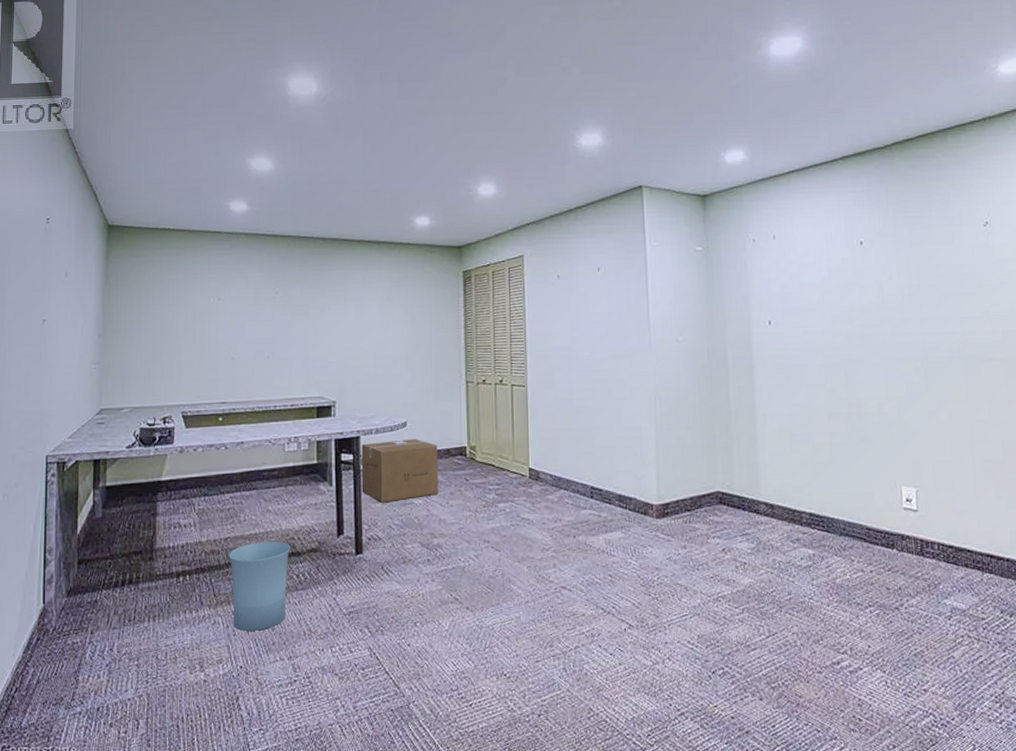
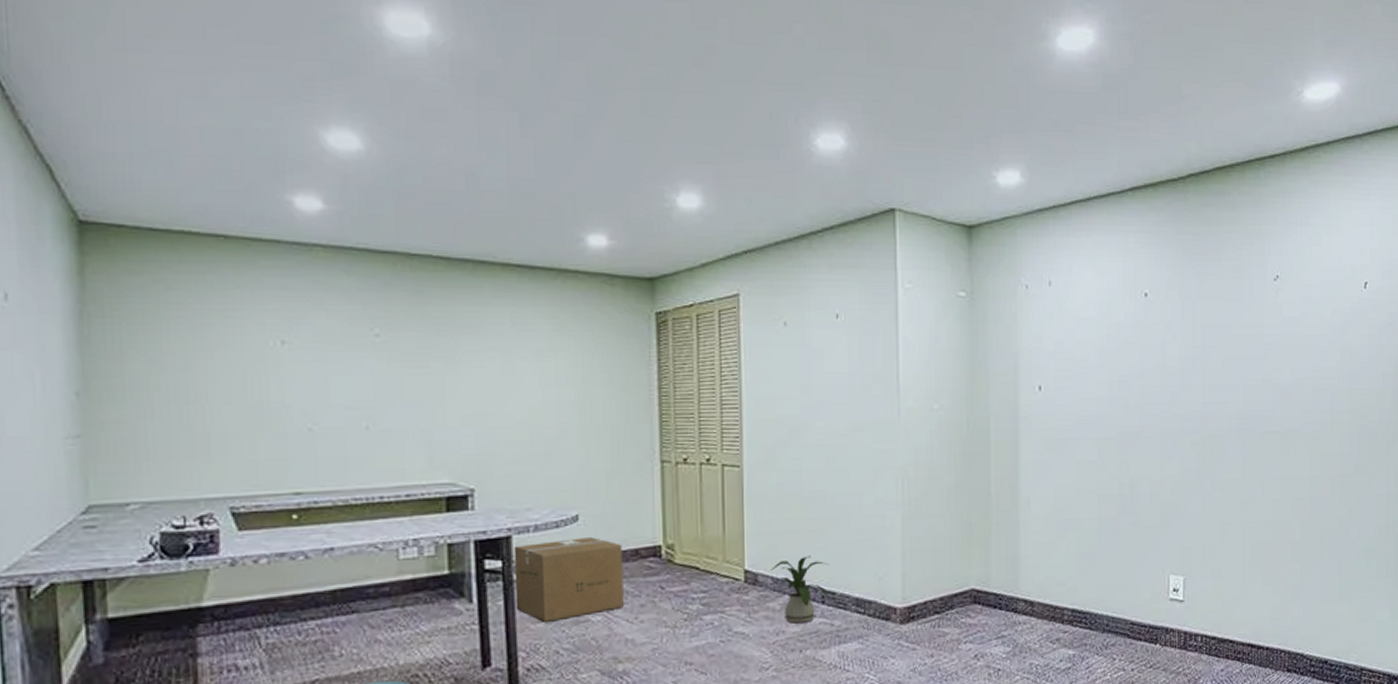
house plant: none [549,458,597,514] -> present [770,555,830,624]

